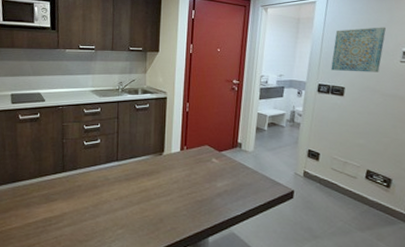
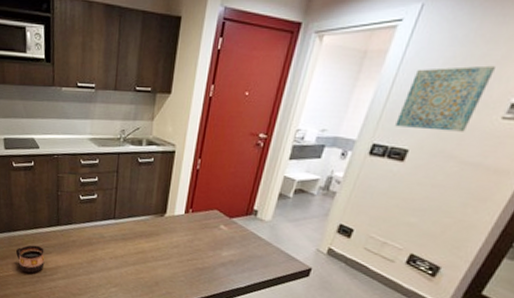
cup: none [19,194,50,223] -> present [15,245,45,273]

